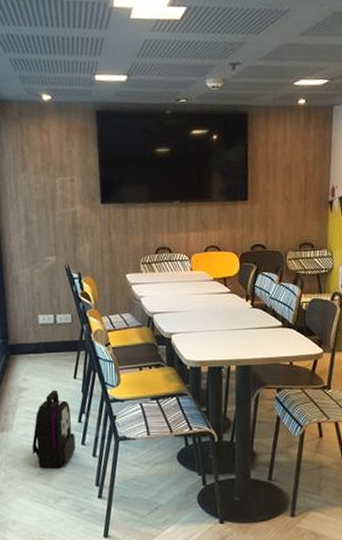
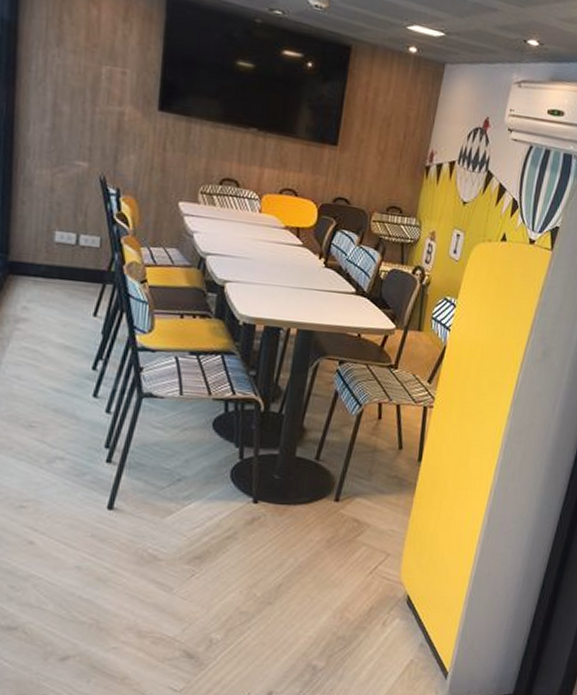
backpack: present [32,391,76,468] -> none [25,327,86,422]

